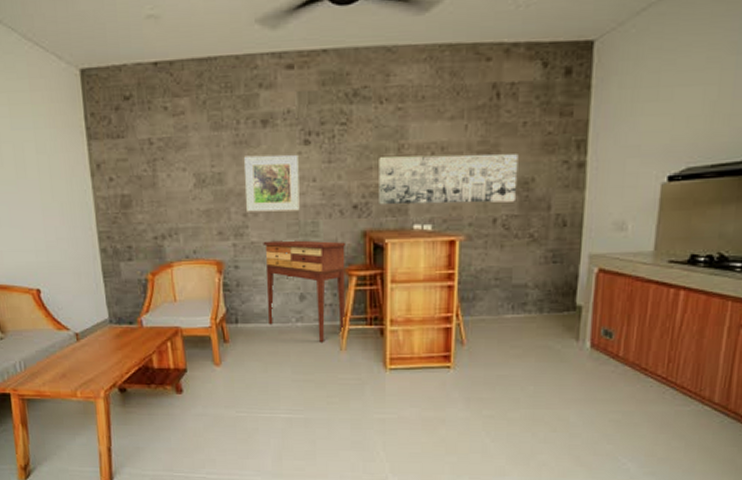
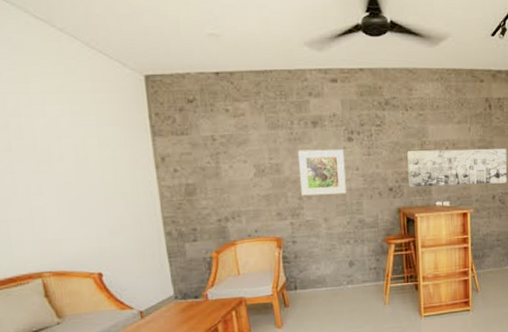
console table: present [263,240,347,342] -> none [317,217,388,300]

